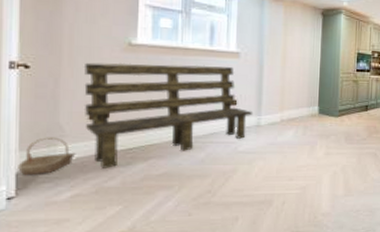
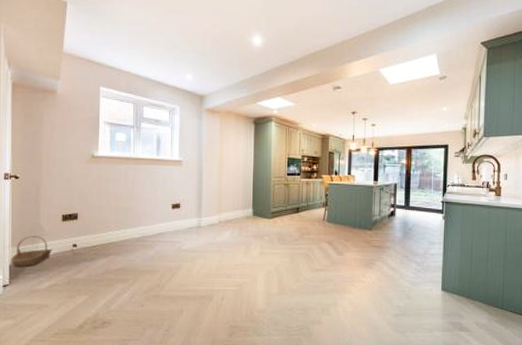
bench: present [83,62,253,168] -> none [58,172,195,263]

